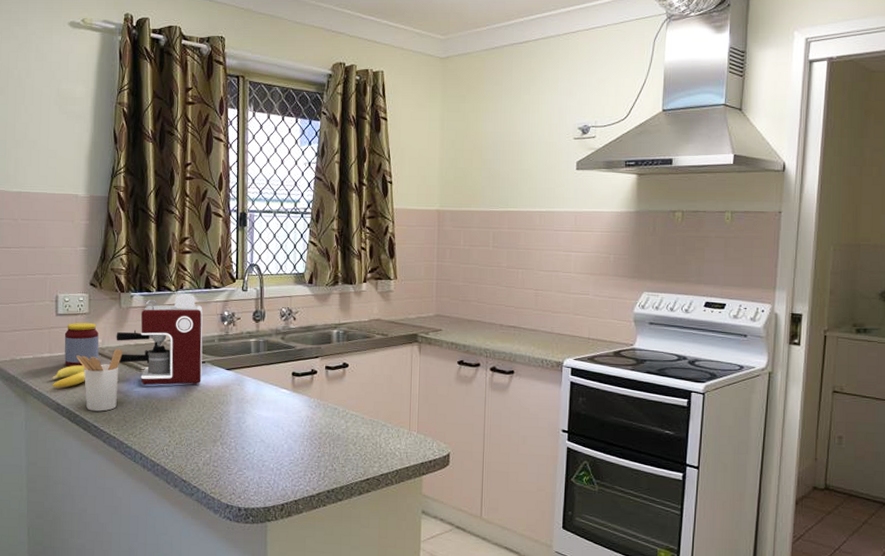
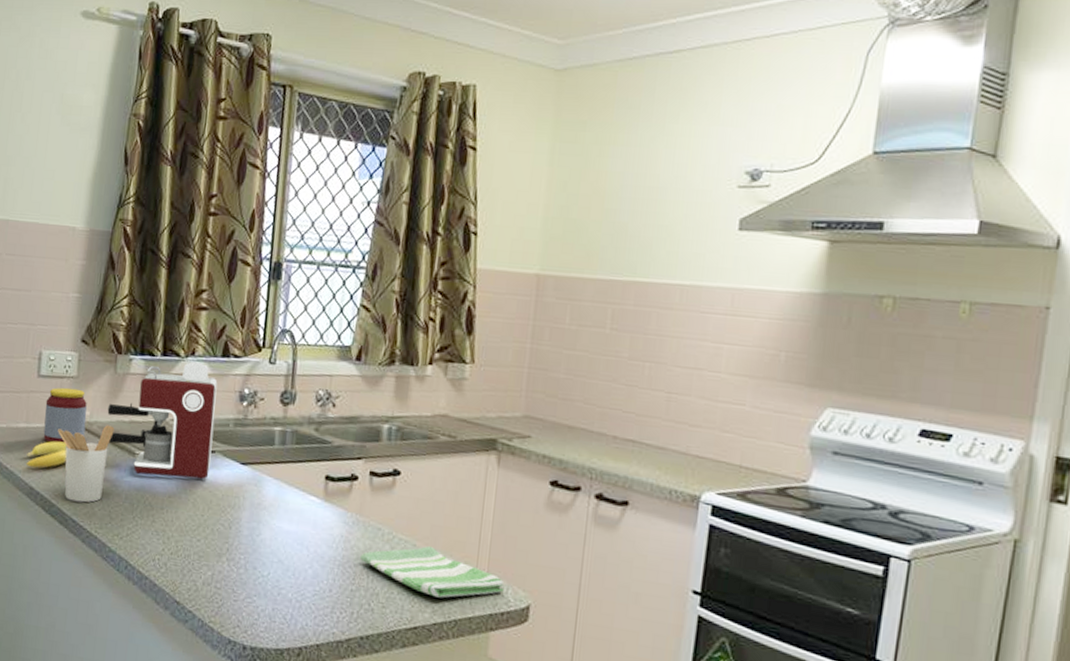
dish towel: none [322,417,431,455] -> present [359,545,505,598]

